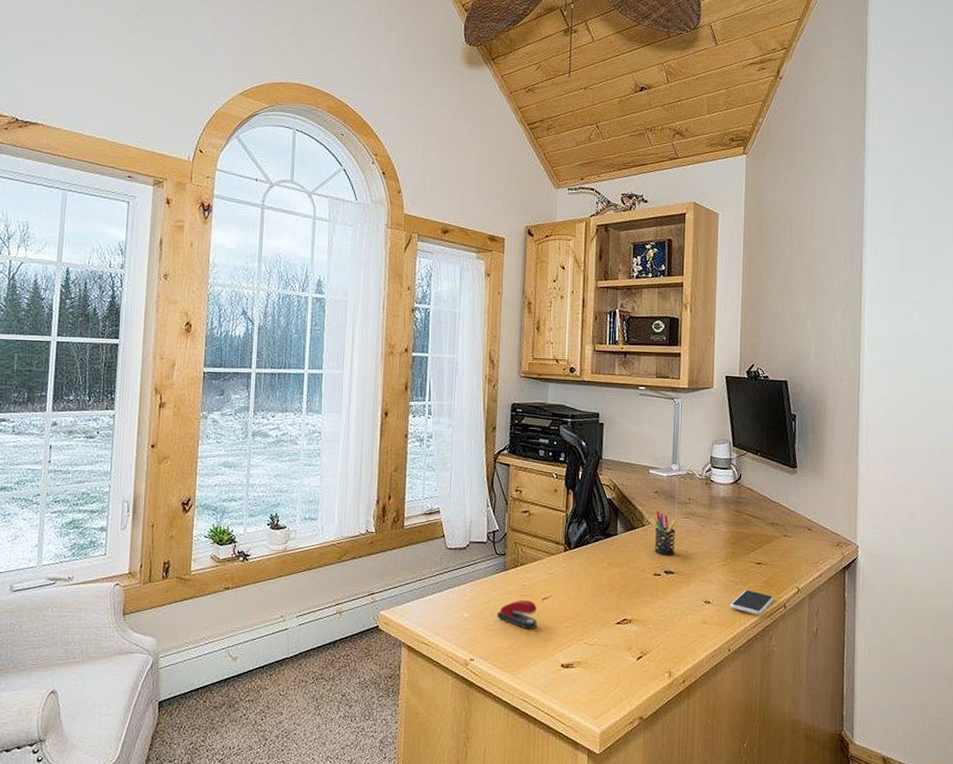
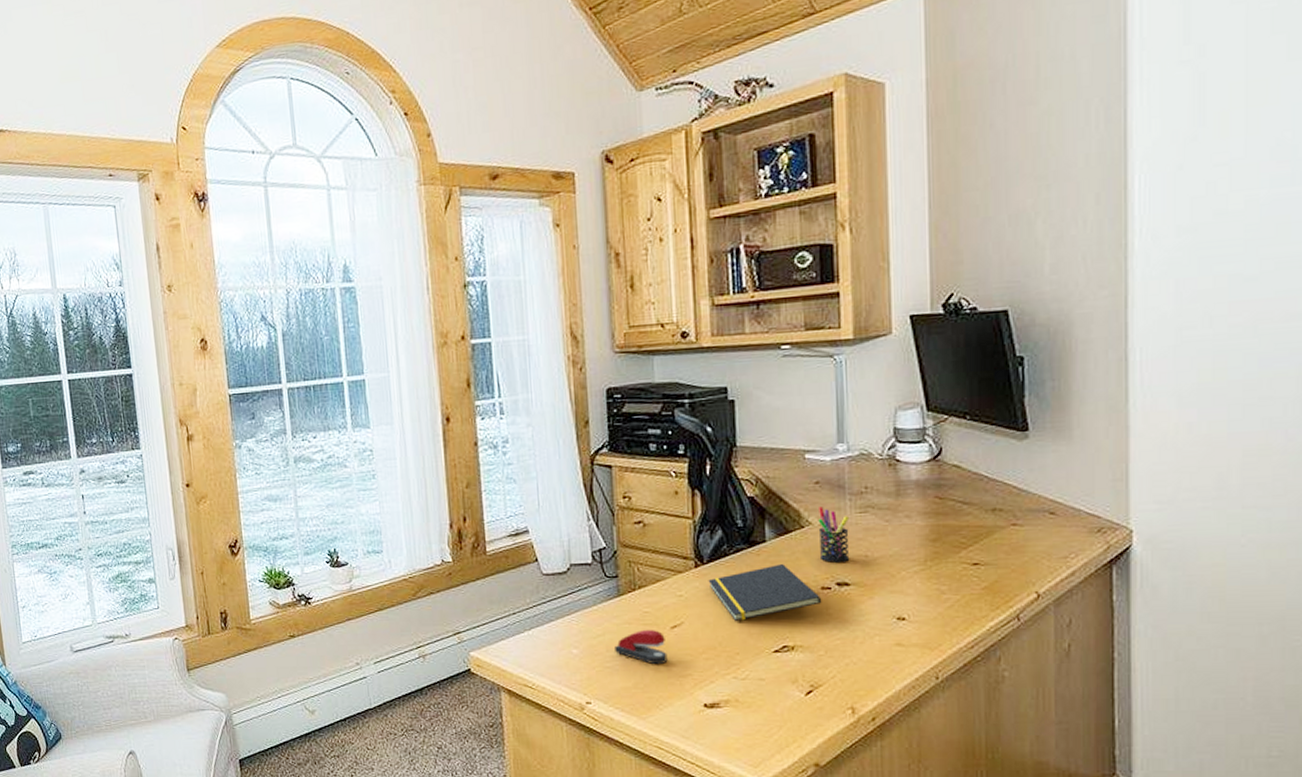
notepad: none [573,553,654,597] -> present [708,564,822,621]
smartphone: present [730,590,775,615] -> none [934,600,1002,631]

